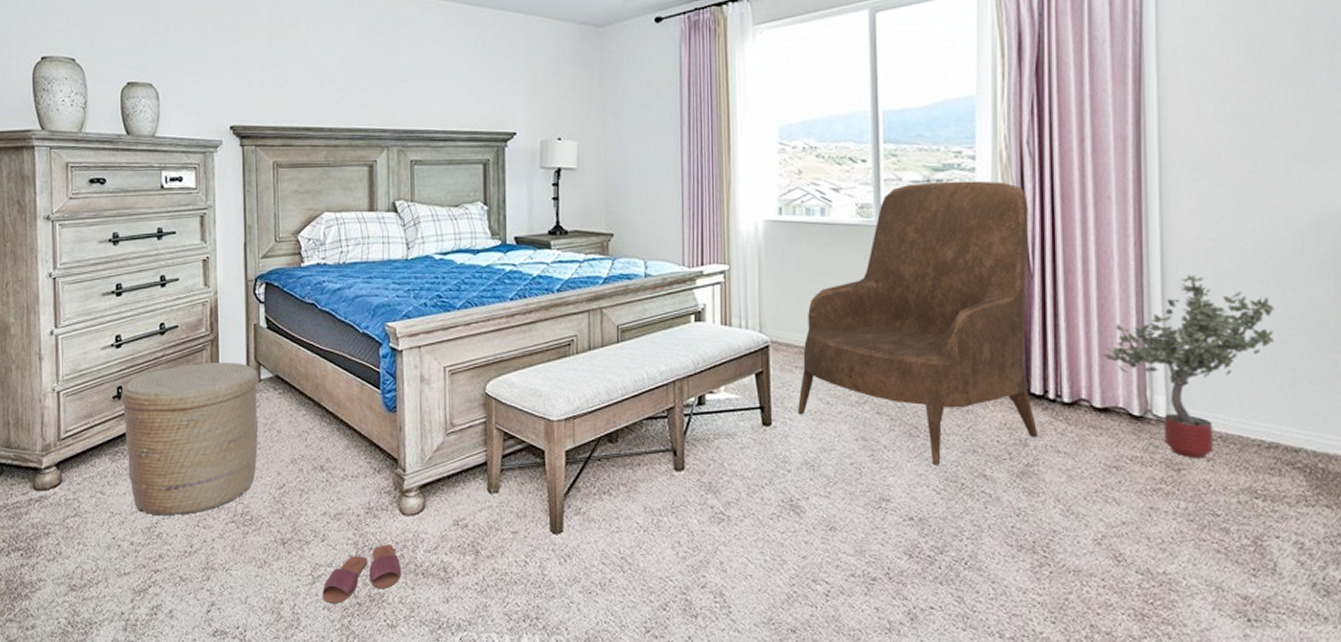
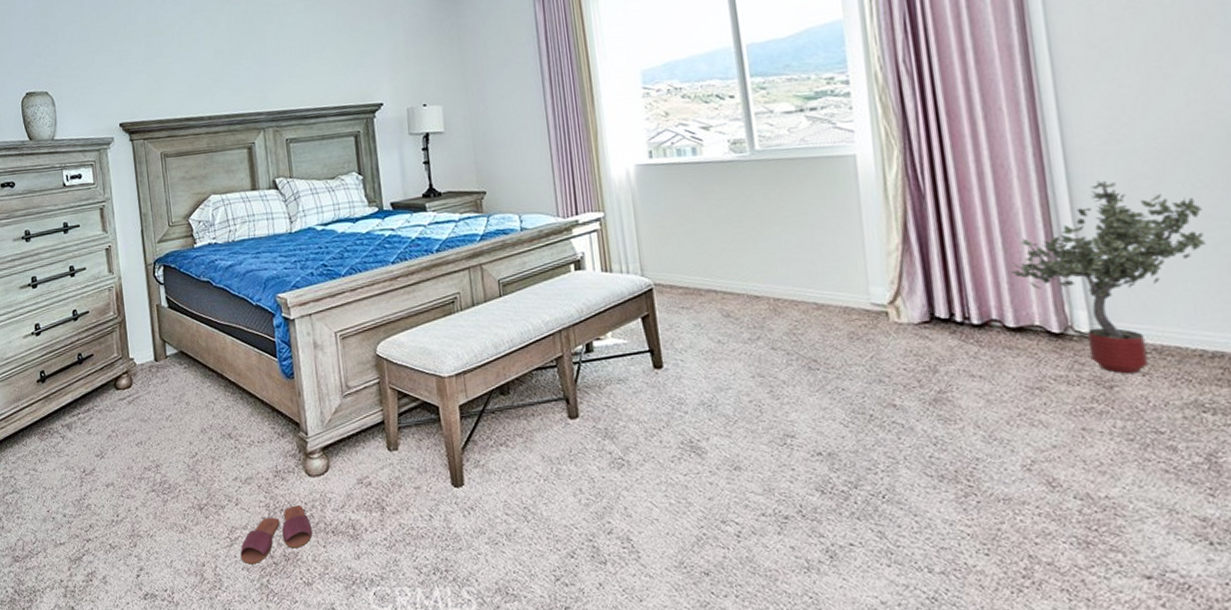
basket: present [120,363,259,516] -> none [43,341,170,489]
armchair: present [798,180,1039,465] -> none [688,103,949,398]

